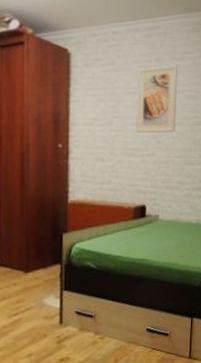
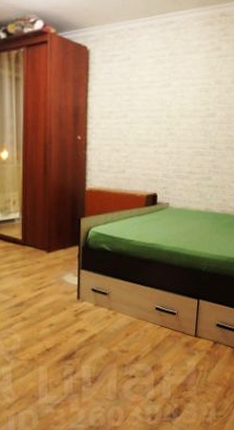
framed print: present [136,65,178,134] -> none [150,59,190,126]

